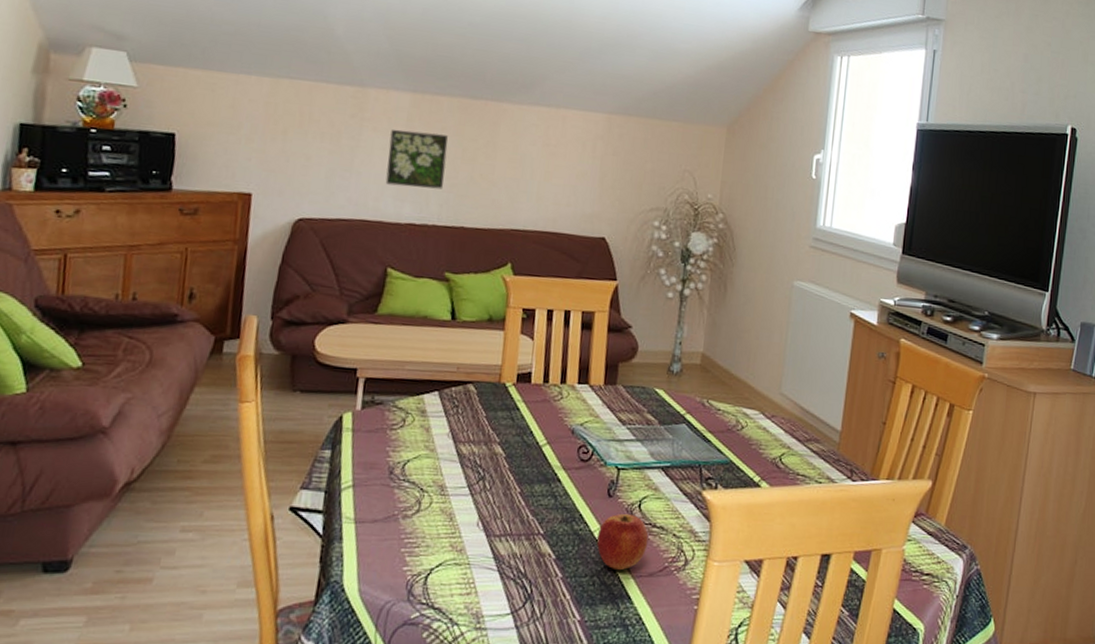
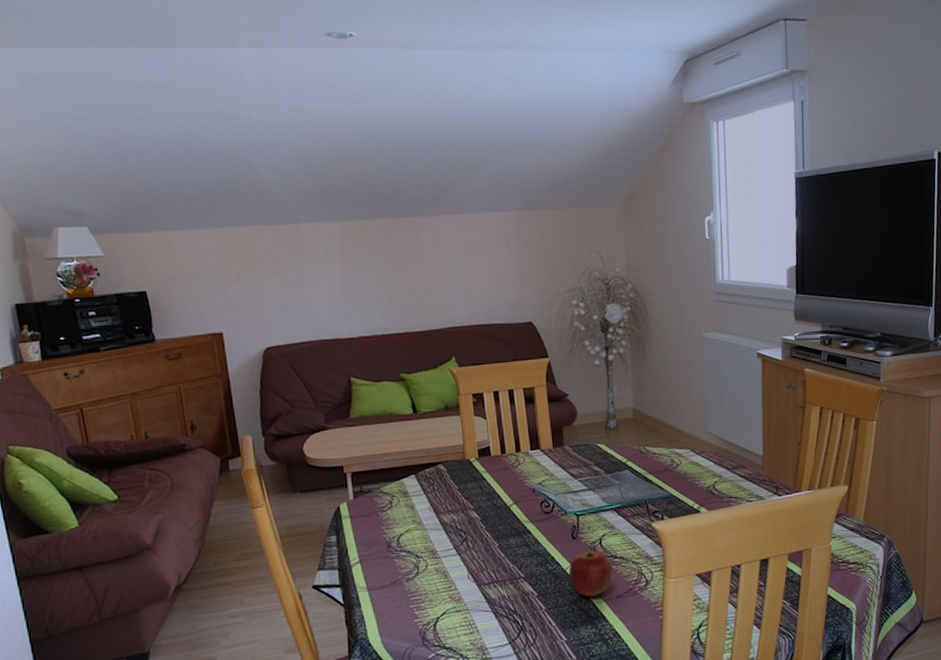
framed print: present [385,129,448,189] -> none [329,254,384,306]

